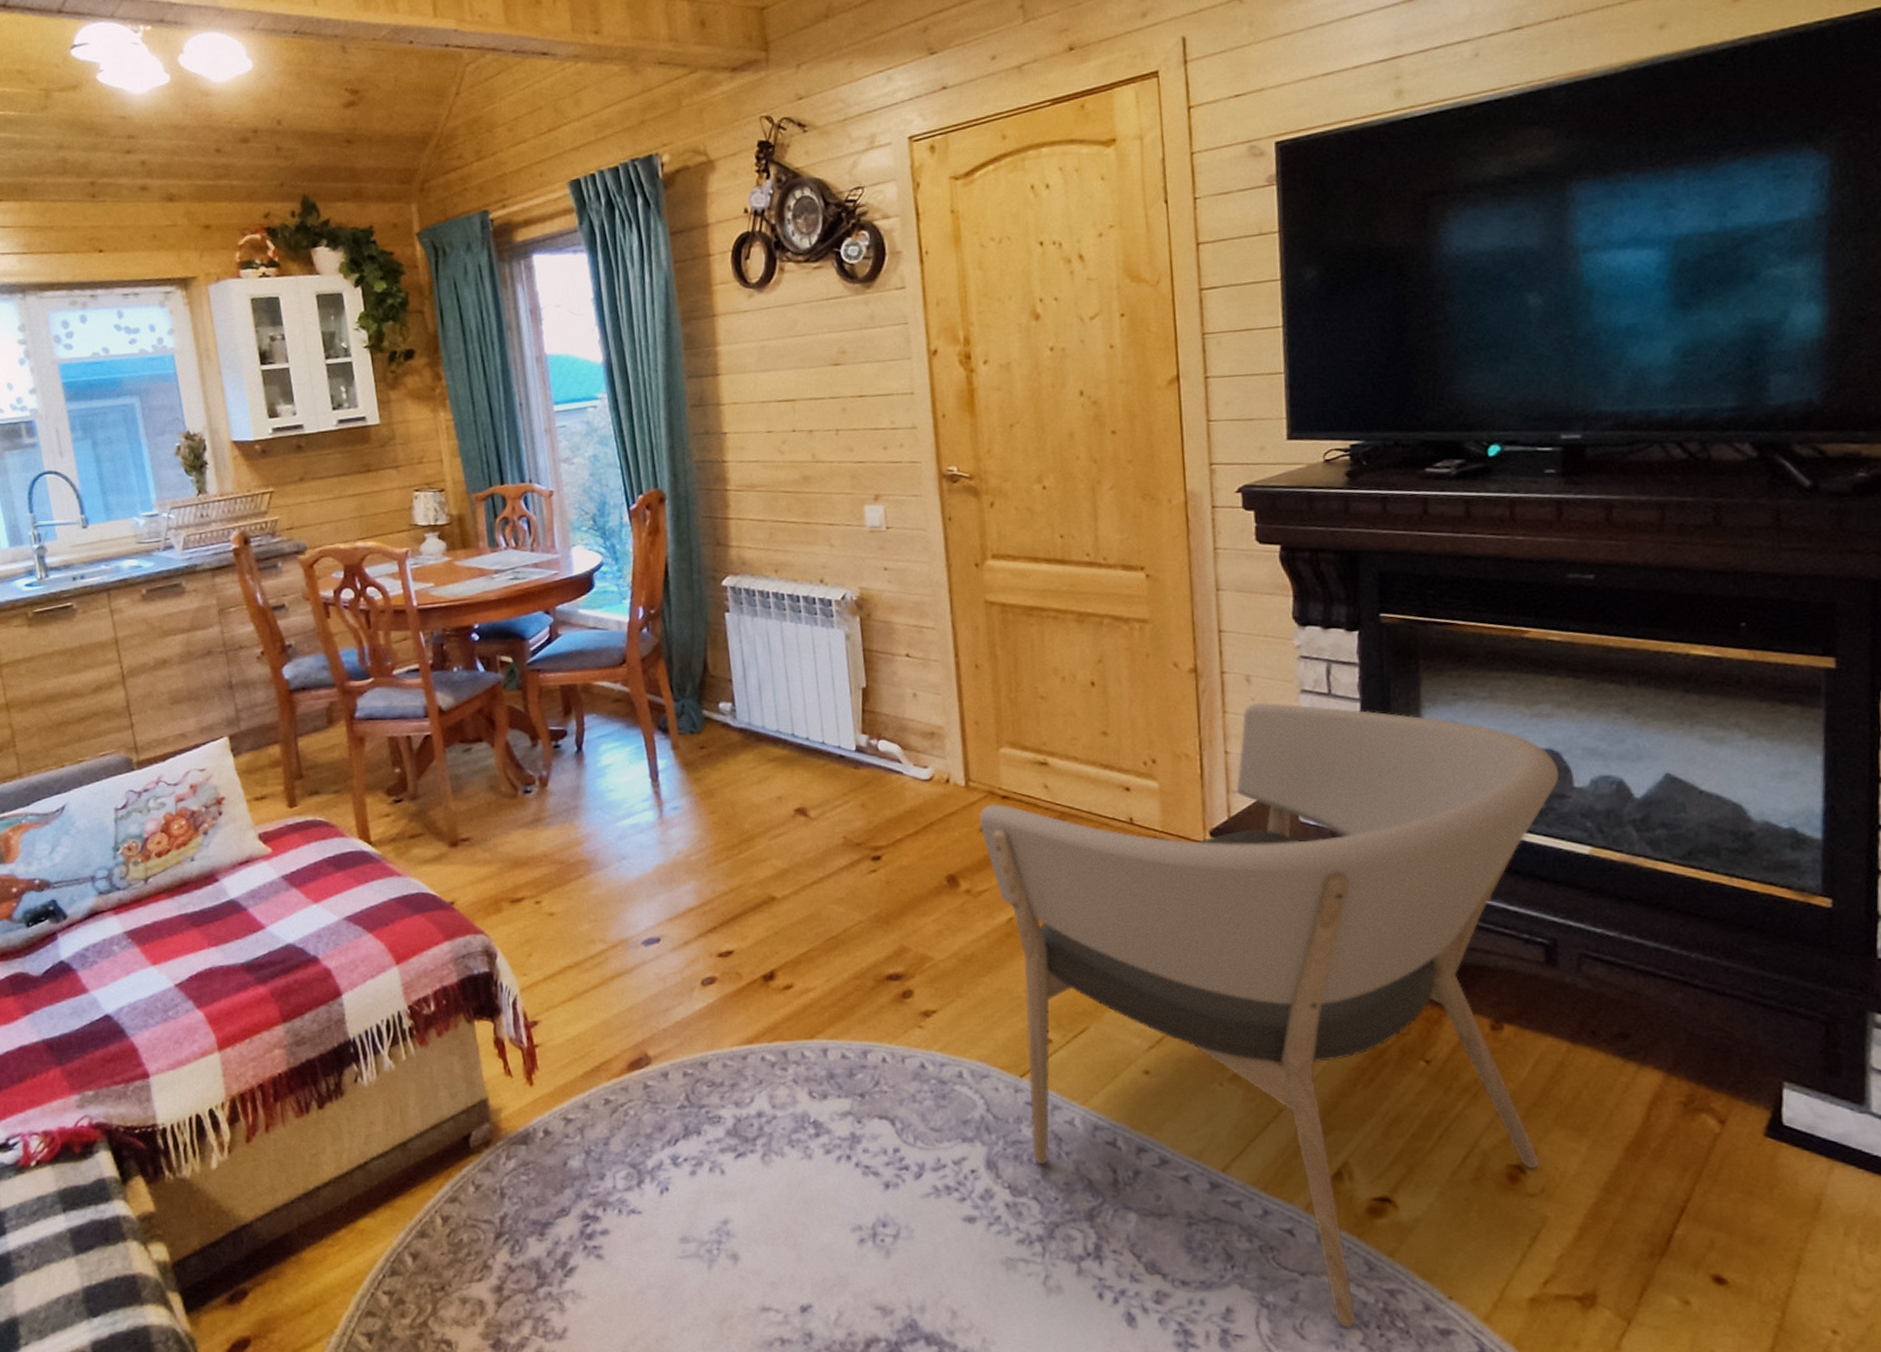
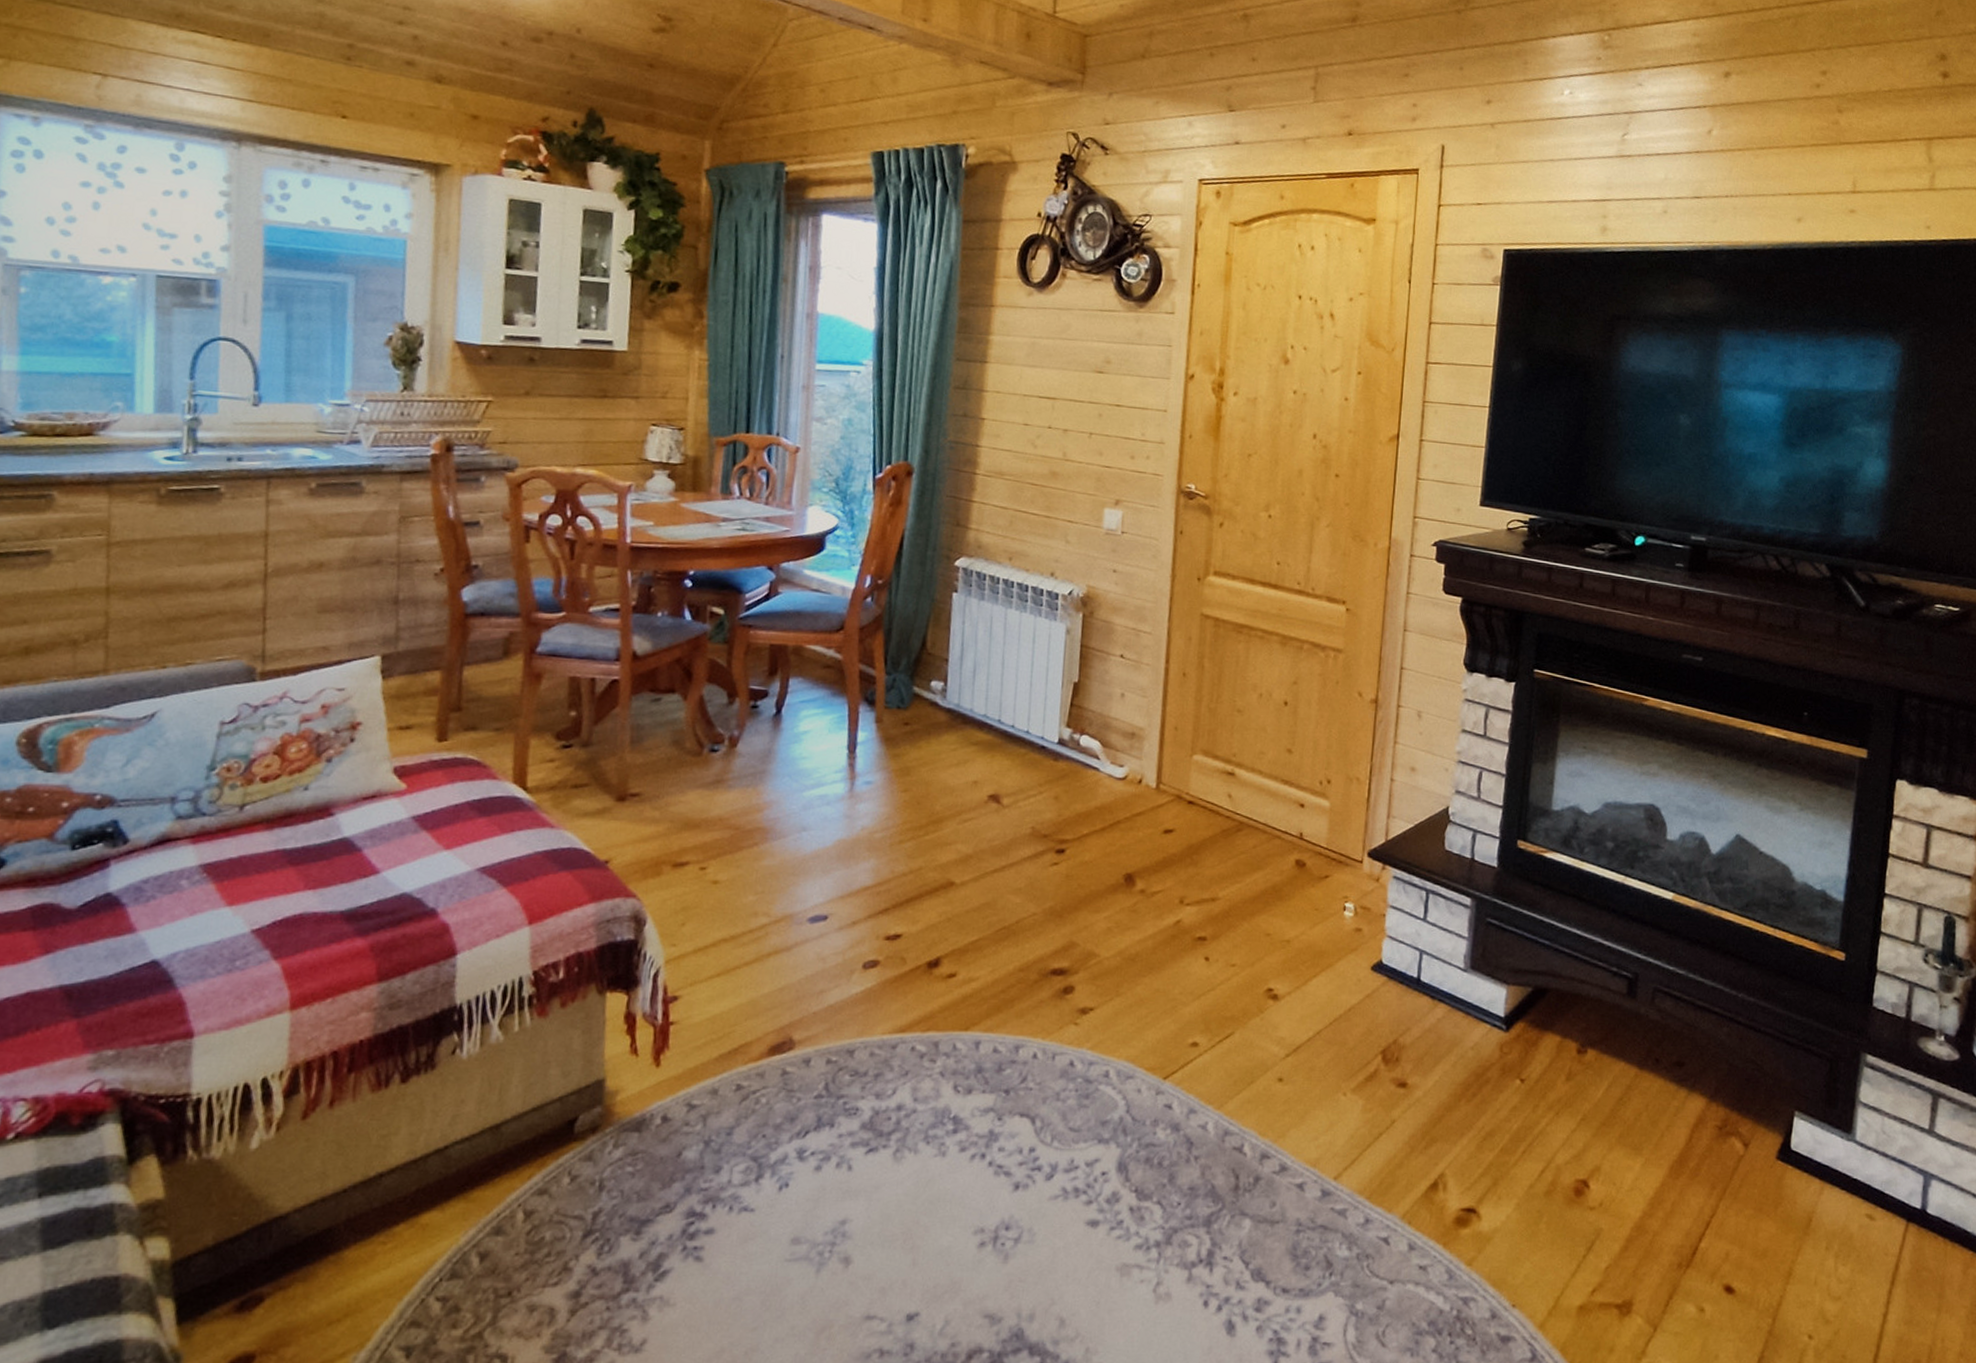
armchair: present [979,702,1560,1328] -> none [1163,736,1657,1336]

